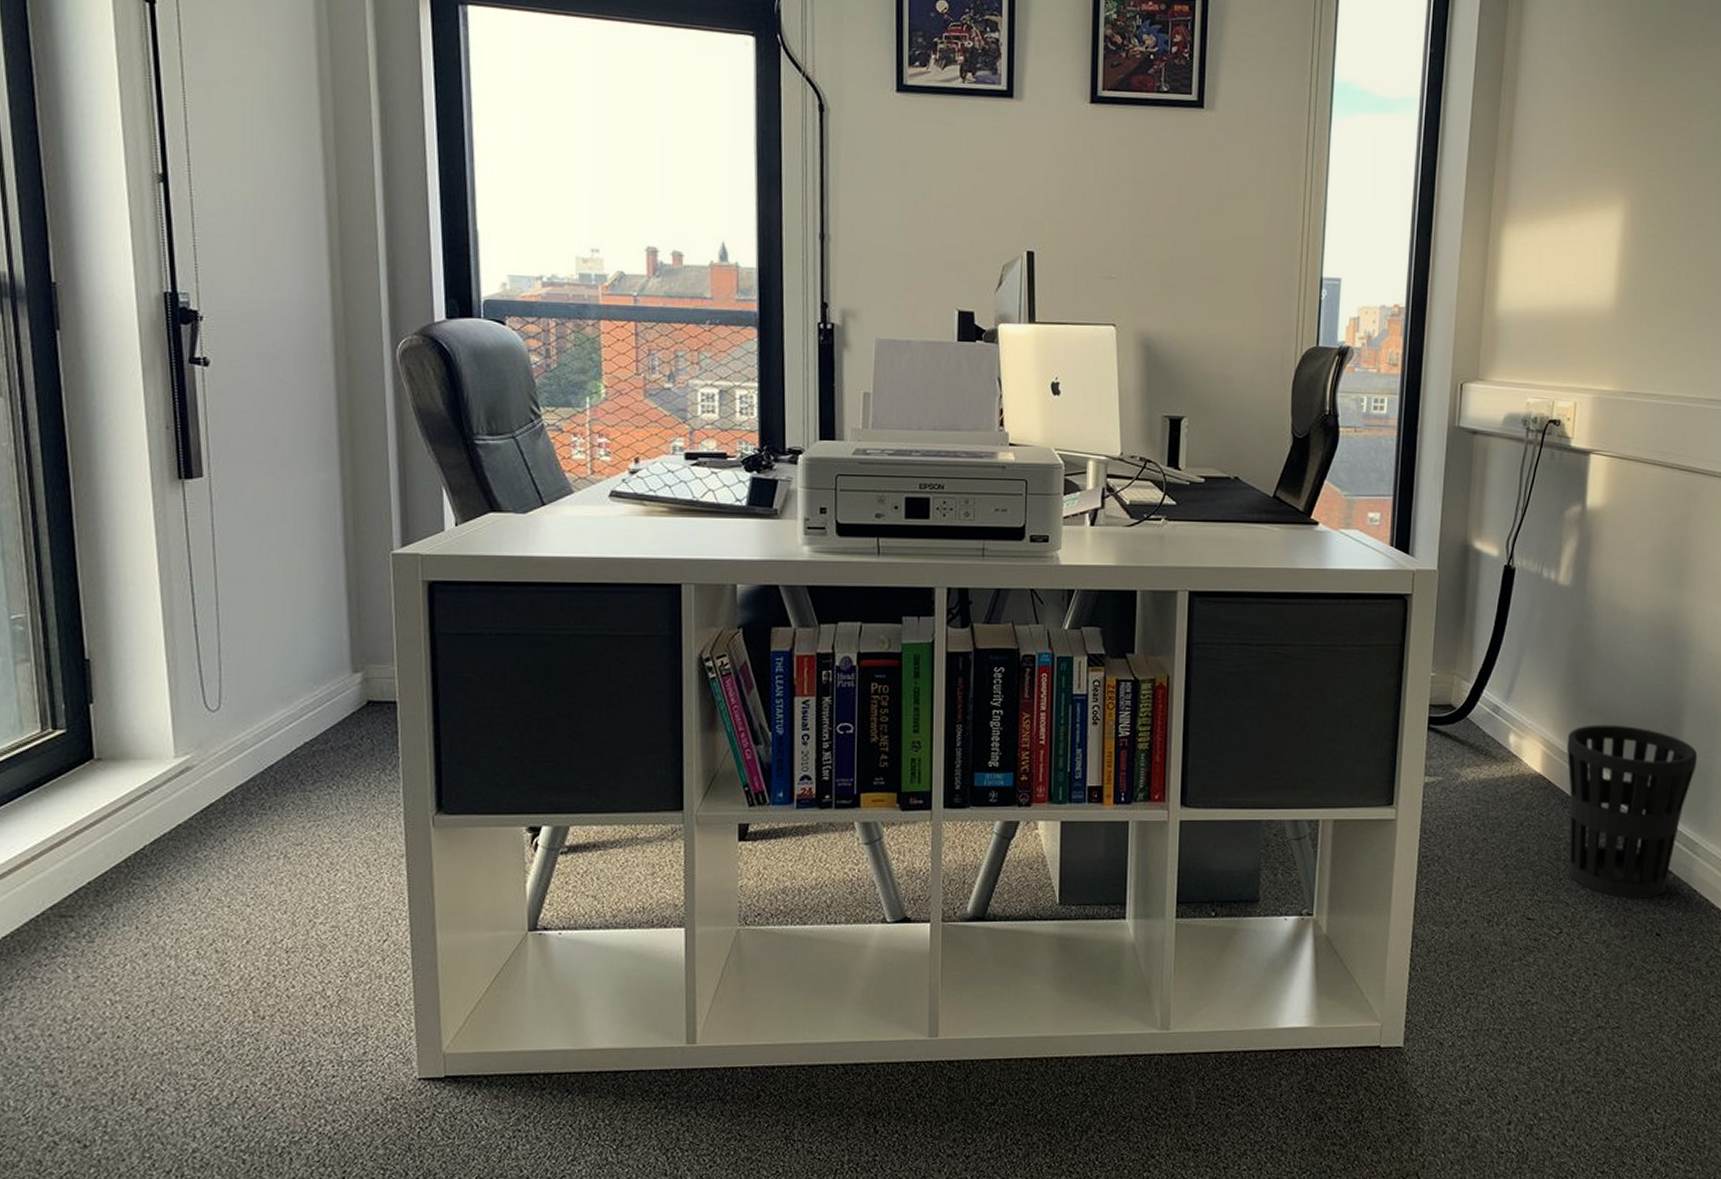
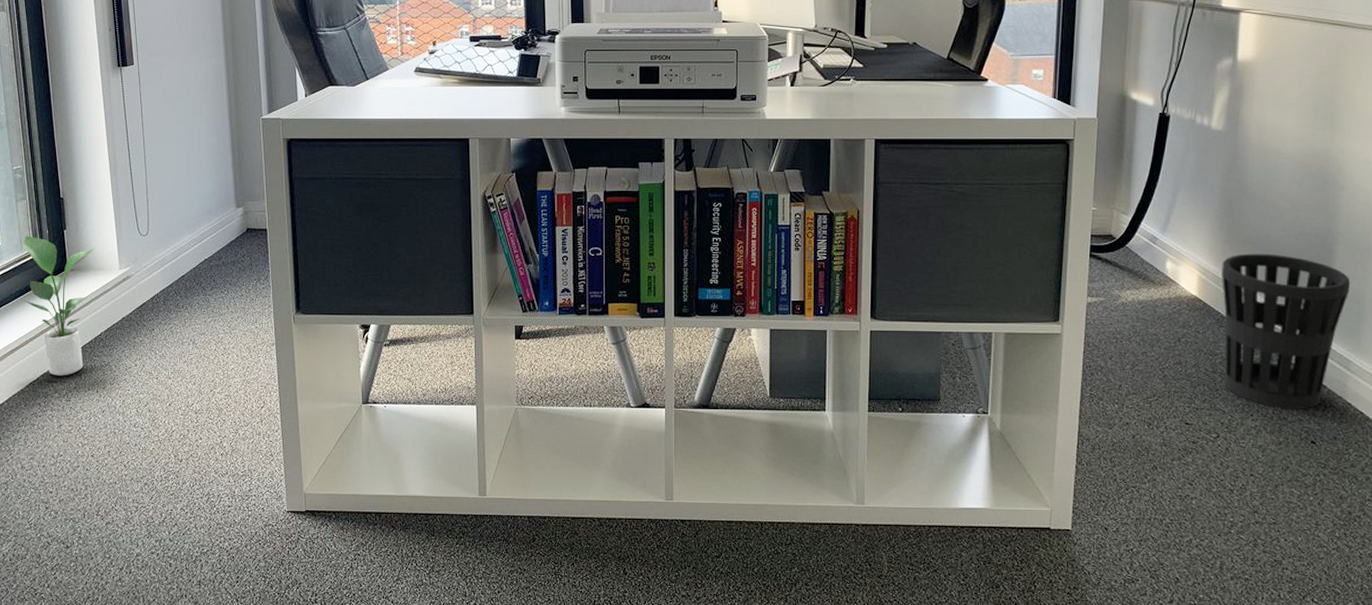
potted plant: none [23,712,136,908] -> present [23,236,94,376]

